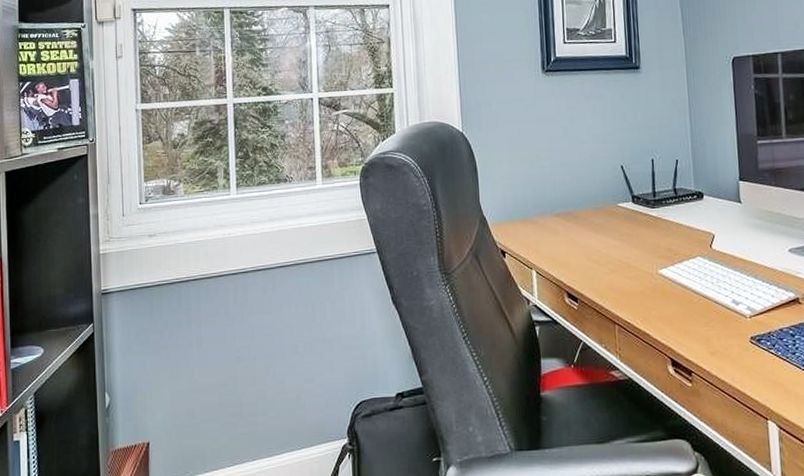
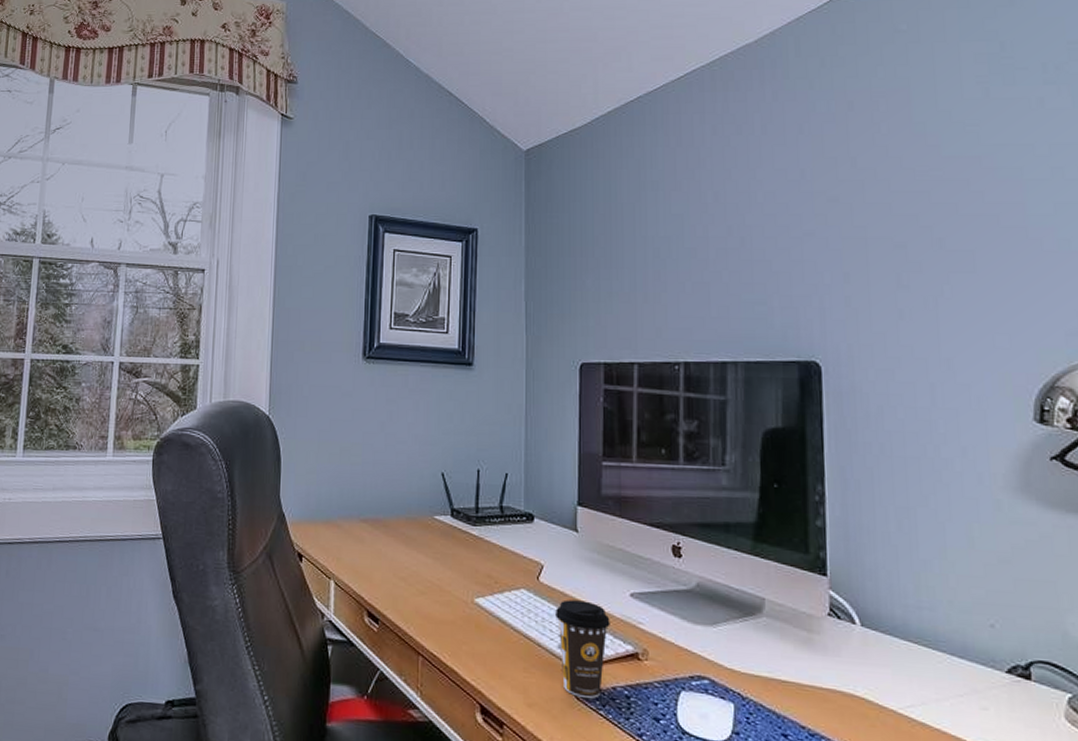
coffee cup: none [728,260,774,341] -> present [556,599,610,698]

